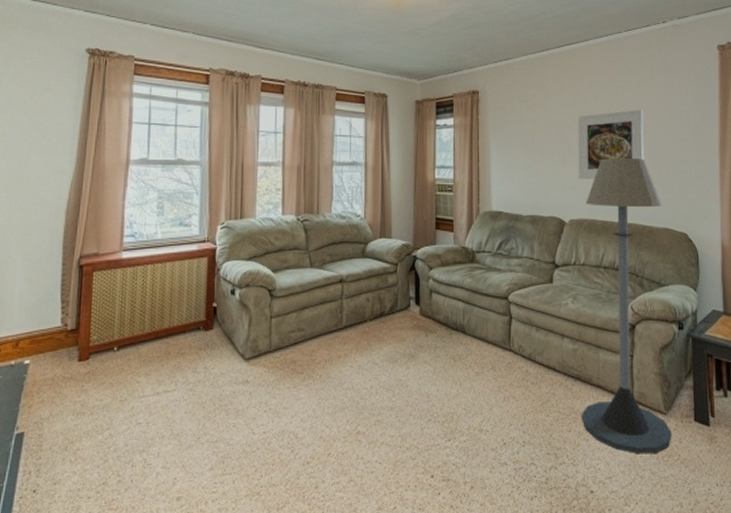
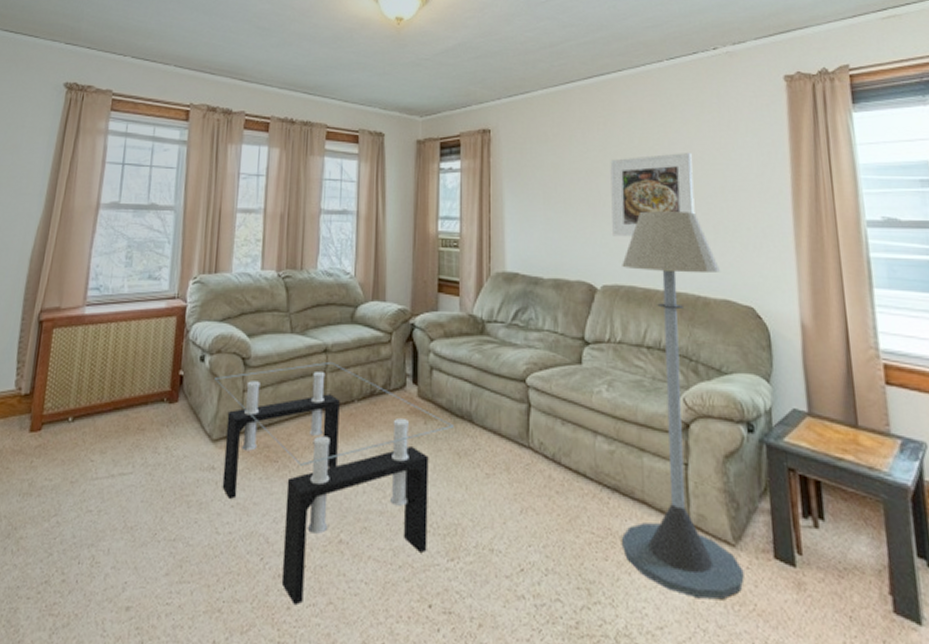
coffee table: none [245,291,449,485] -> present [215,362,453,606]

